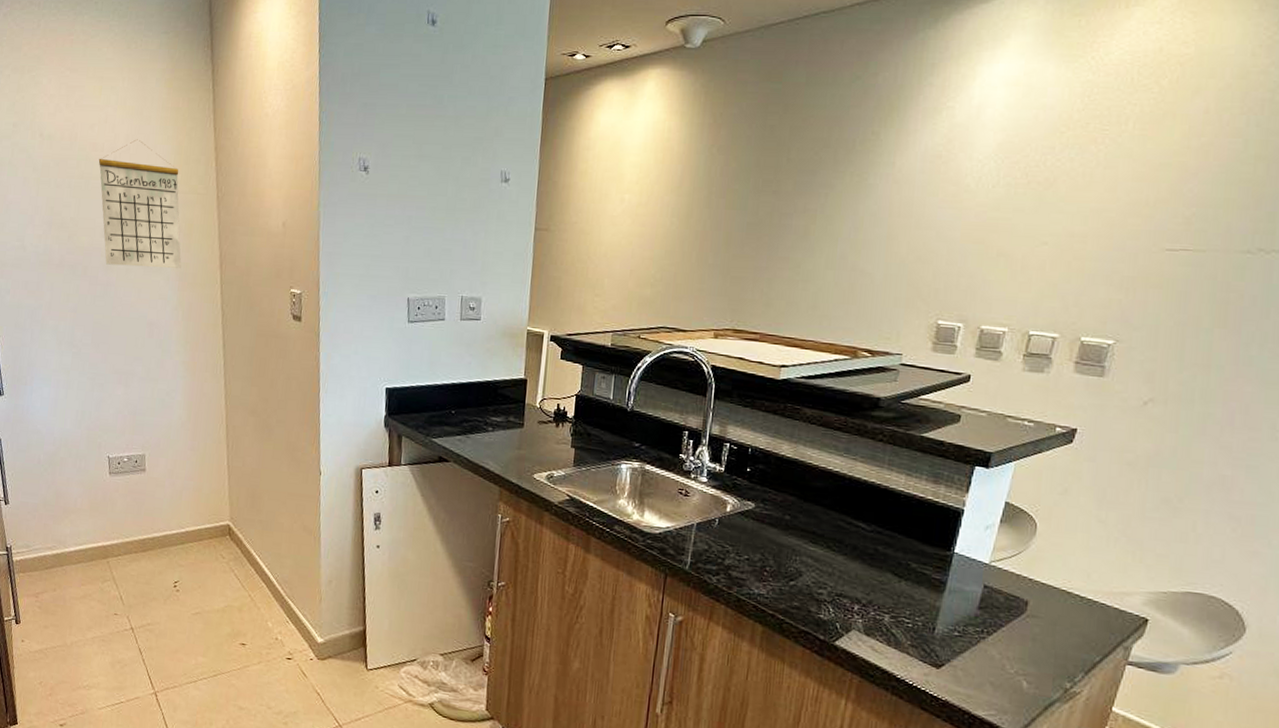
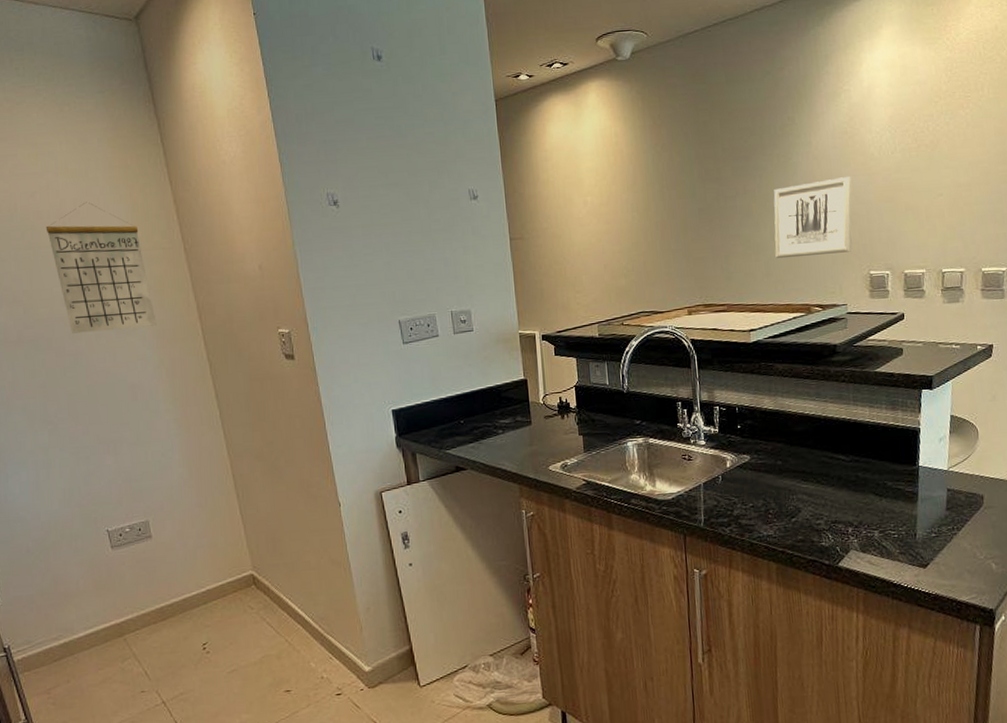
wall art: none [827,208,936,295] -> present [773,177,852,259]

